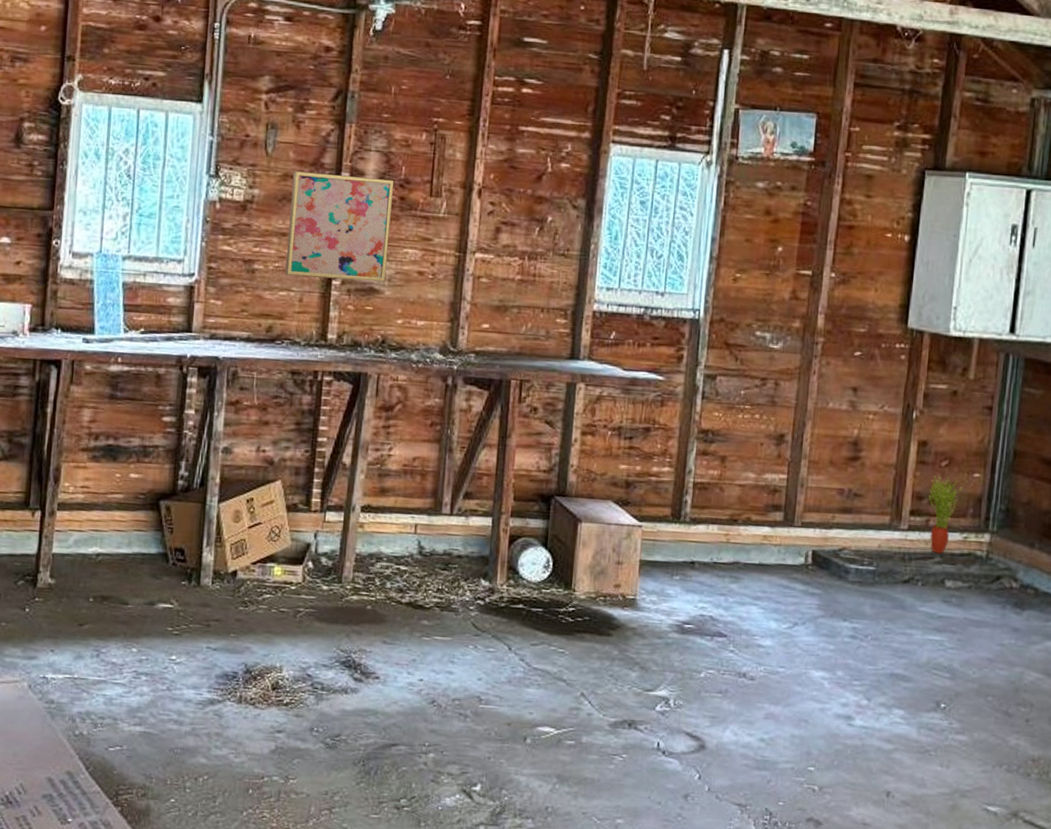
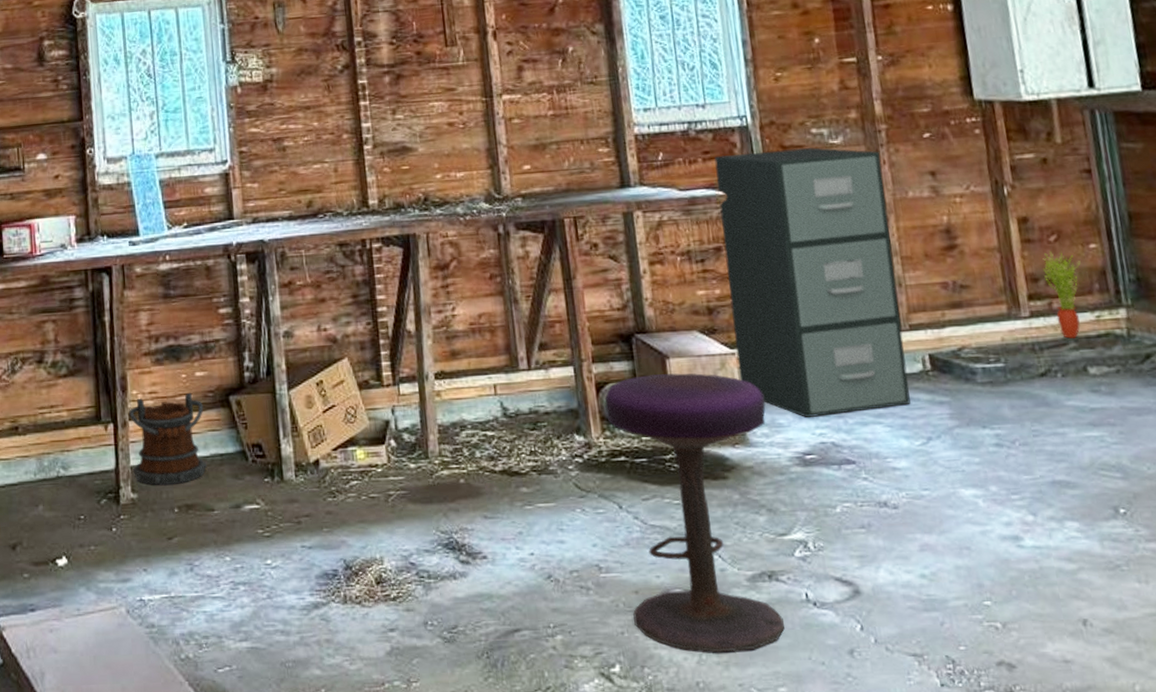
bucket: none [54,491,133,576] -> present [129,392,207,486]
wall art: present [284,171,395,282] -> none [306,36,417,148]
stool: none [501,534,660,785] -> present [604,373,785,653]
filing cabinet: none [641,342,812,593] -> present [714,147,911,418]

